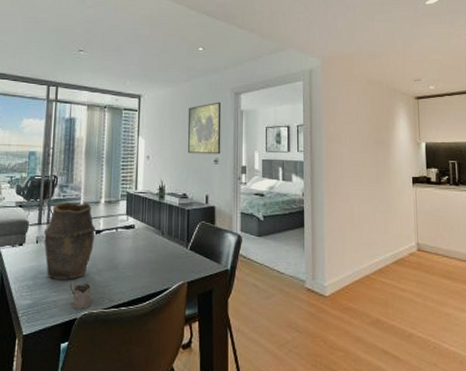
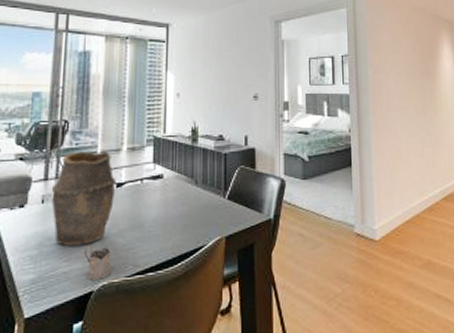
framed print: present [187,102,221,155] -> none [223,31,261,90]

